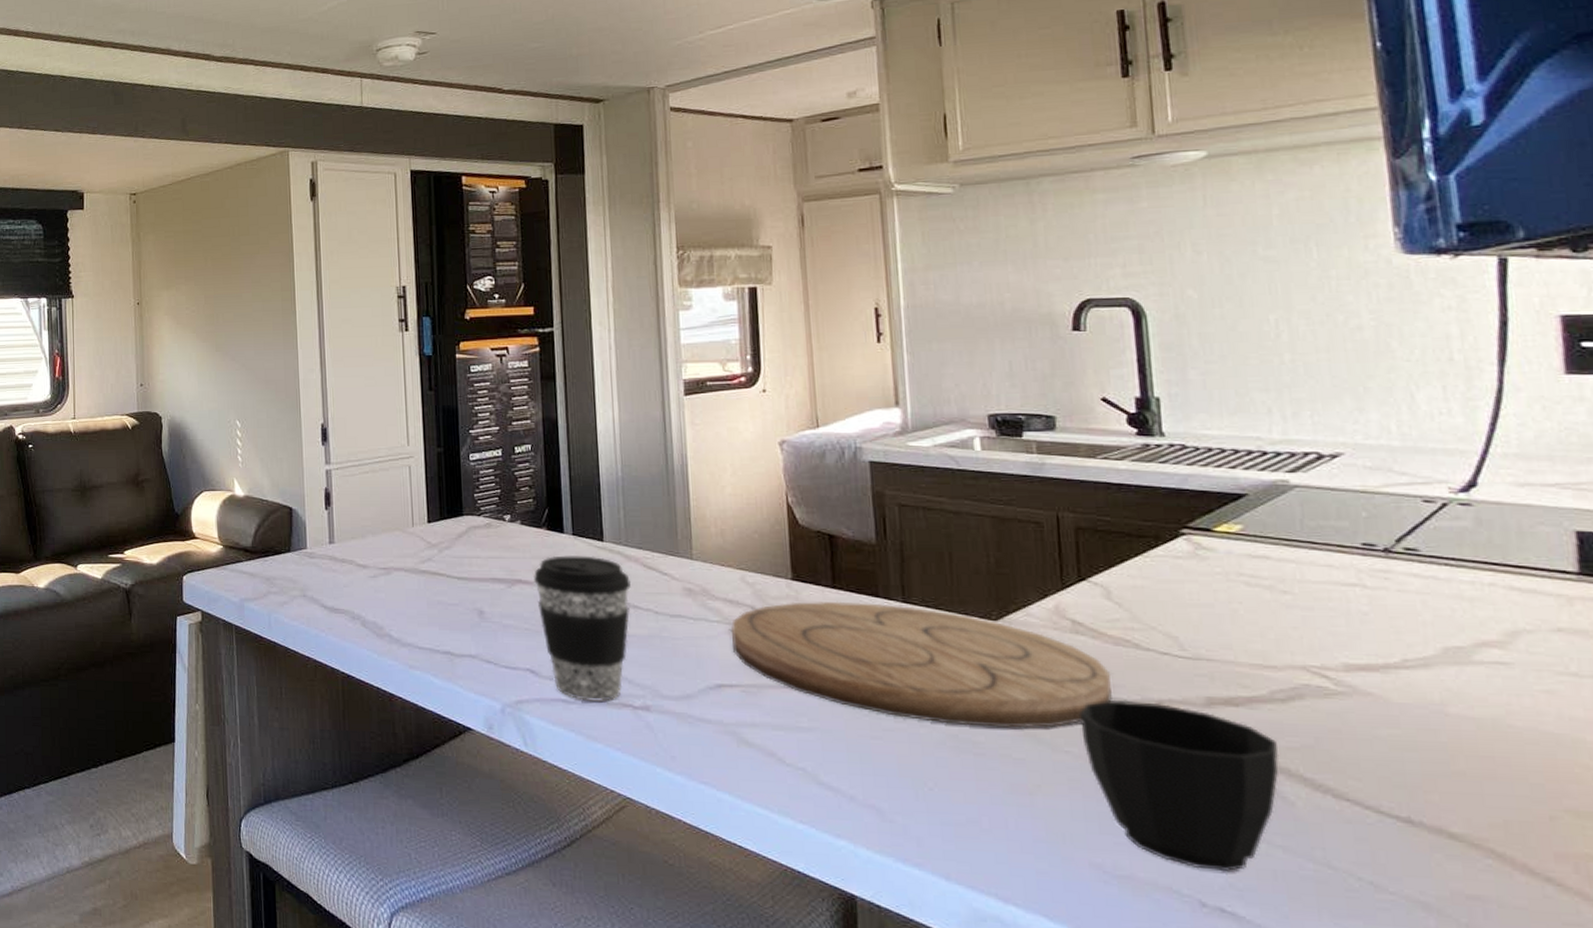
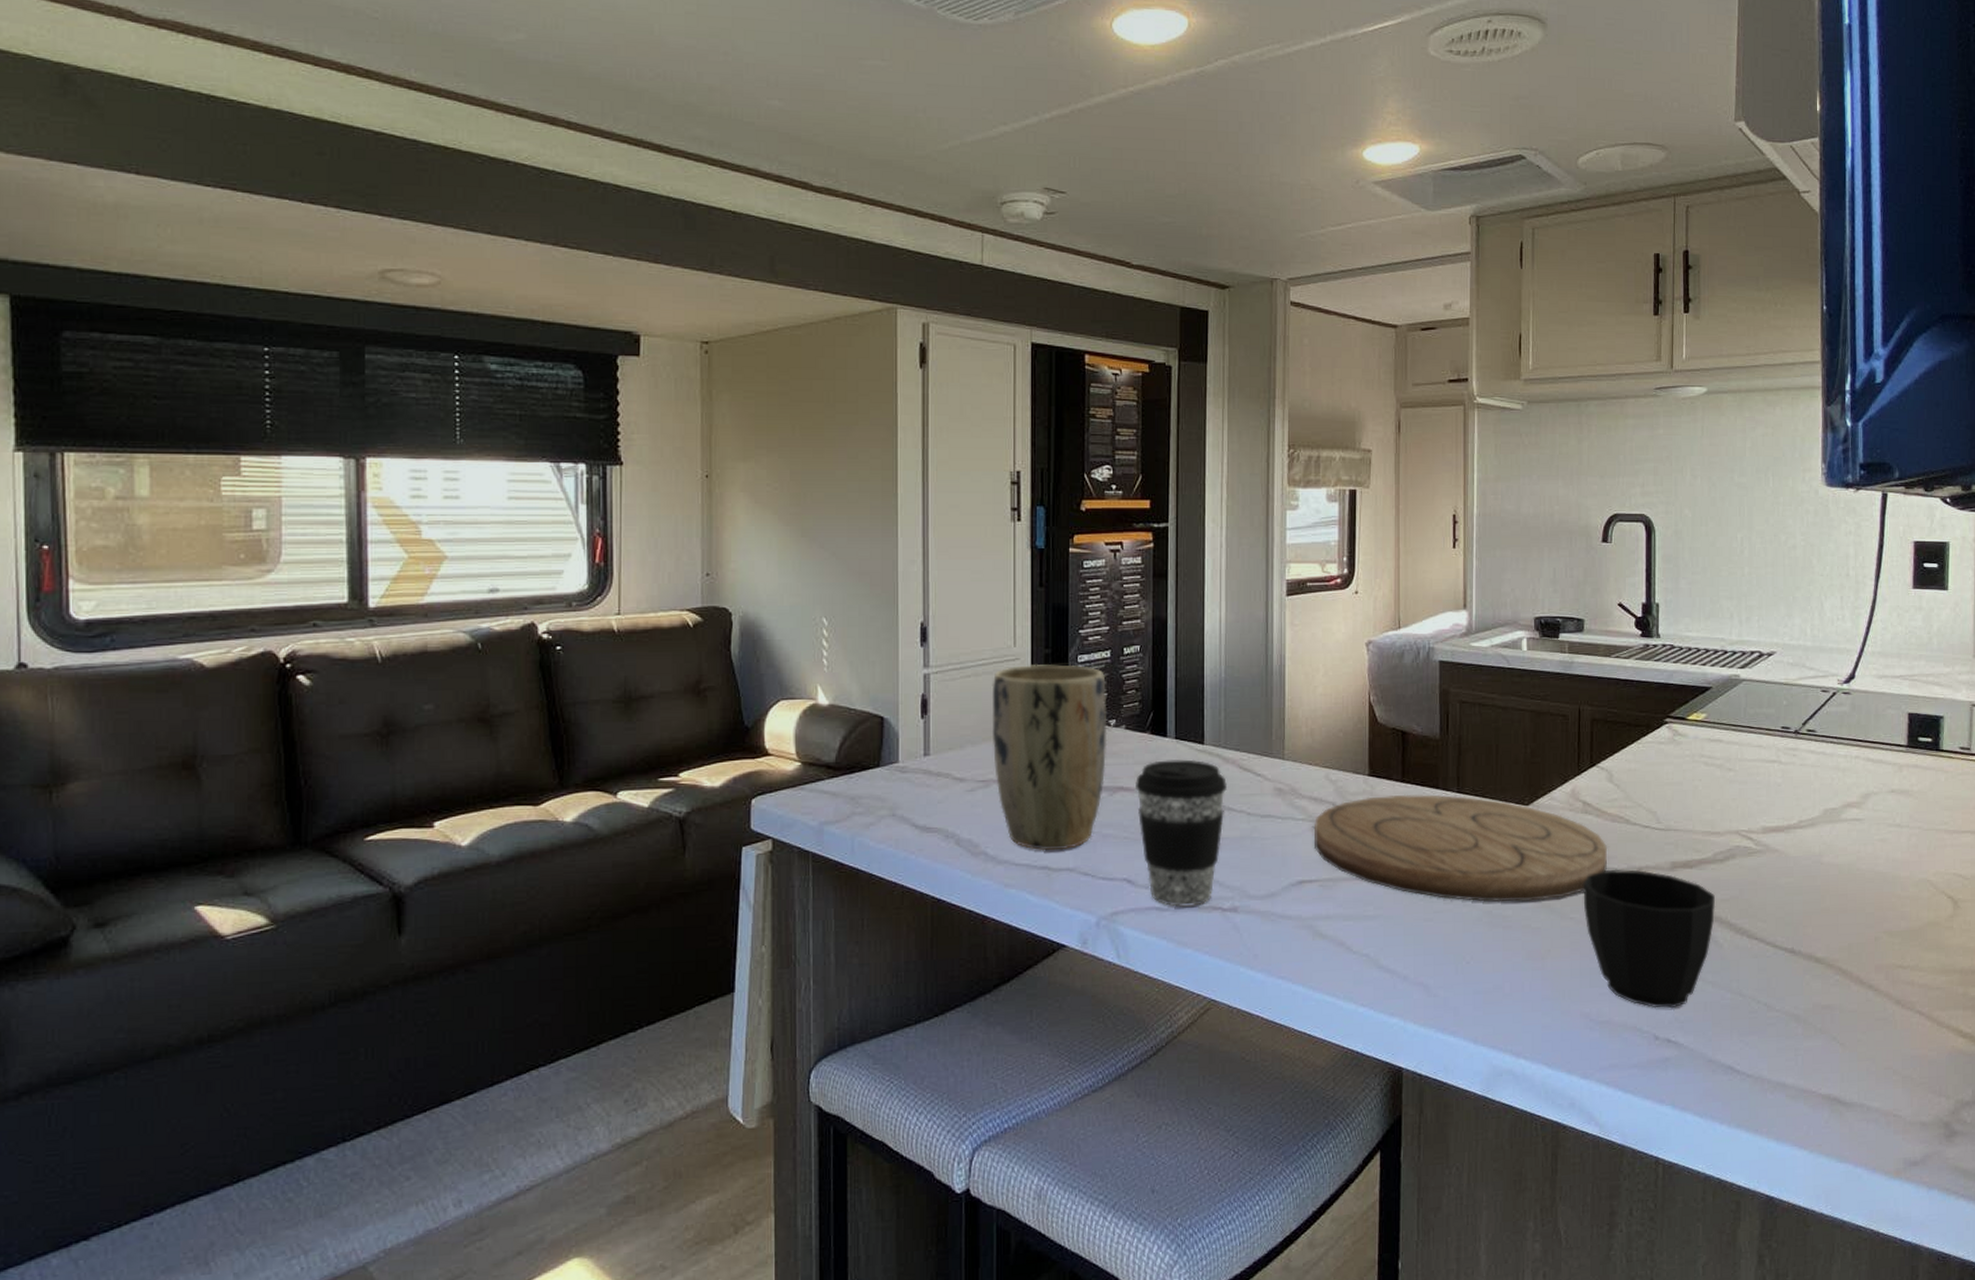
plant pot: none [388,462,503,637] -> present [992,664,1107,851]

